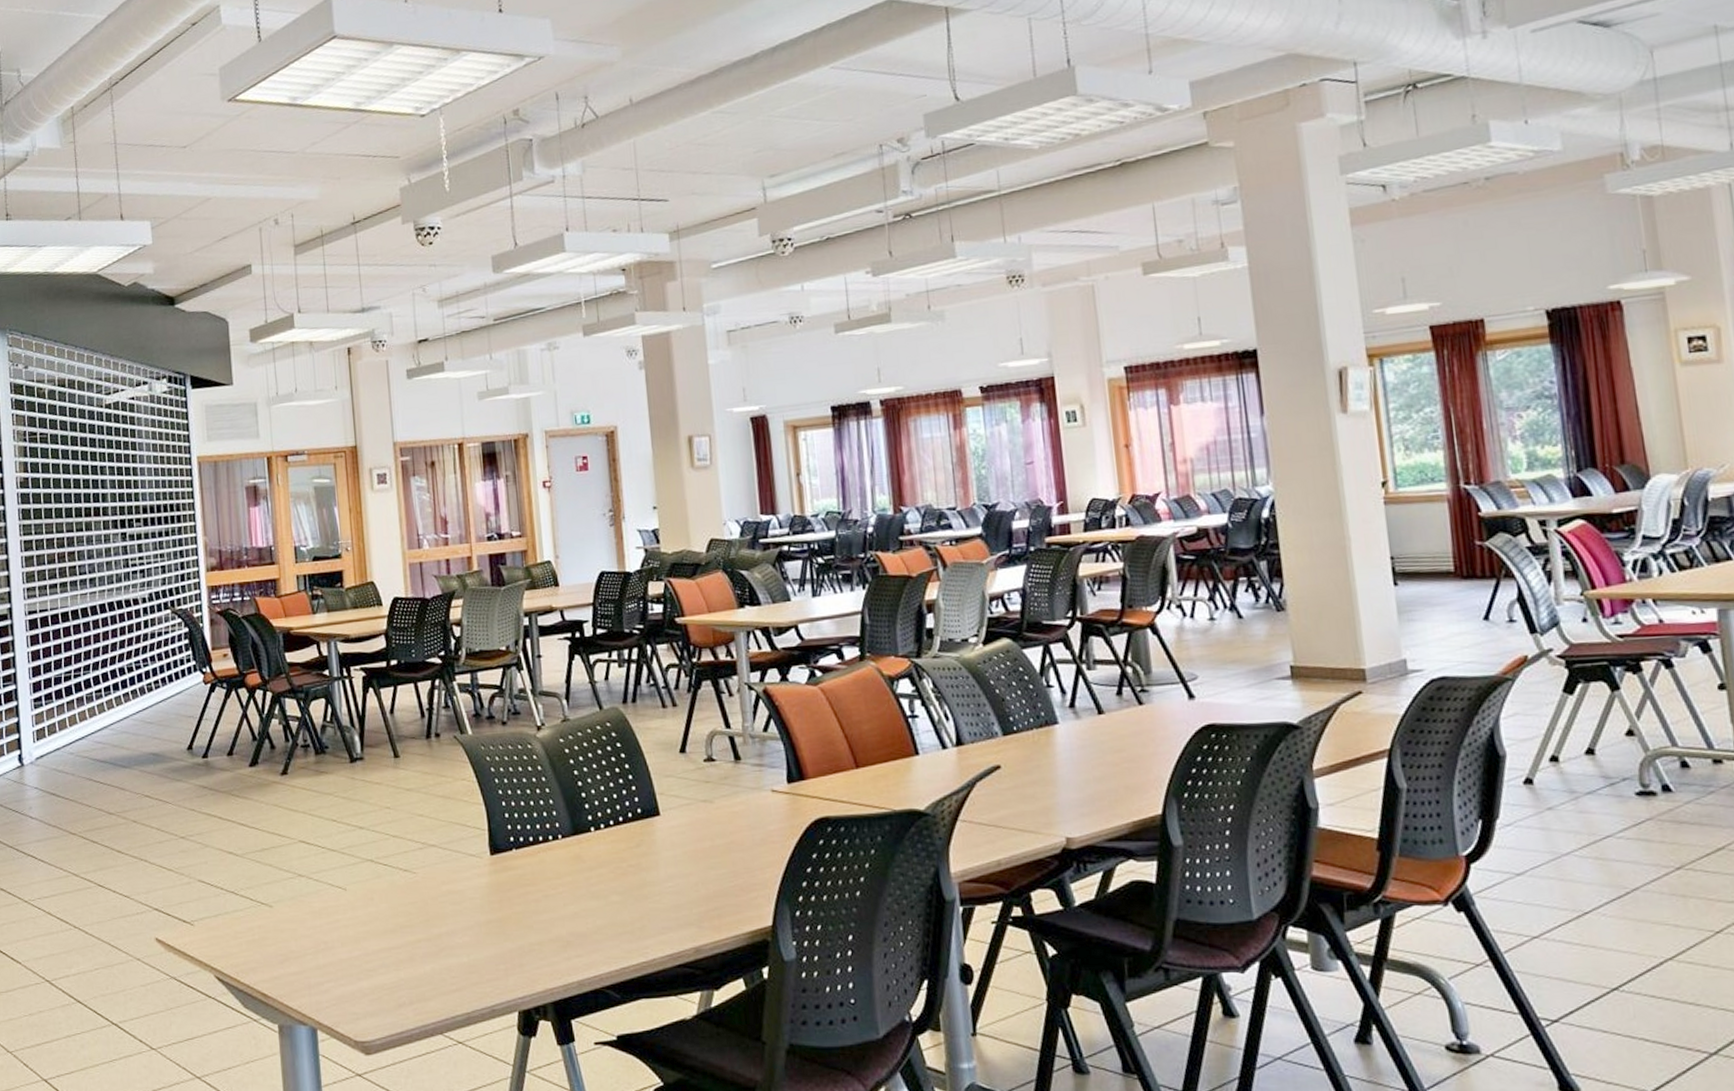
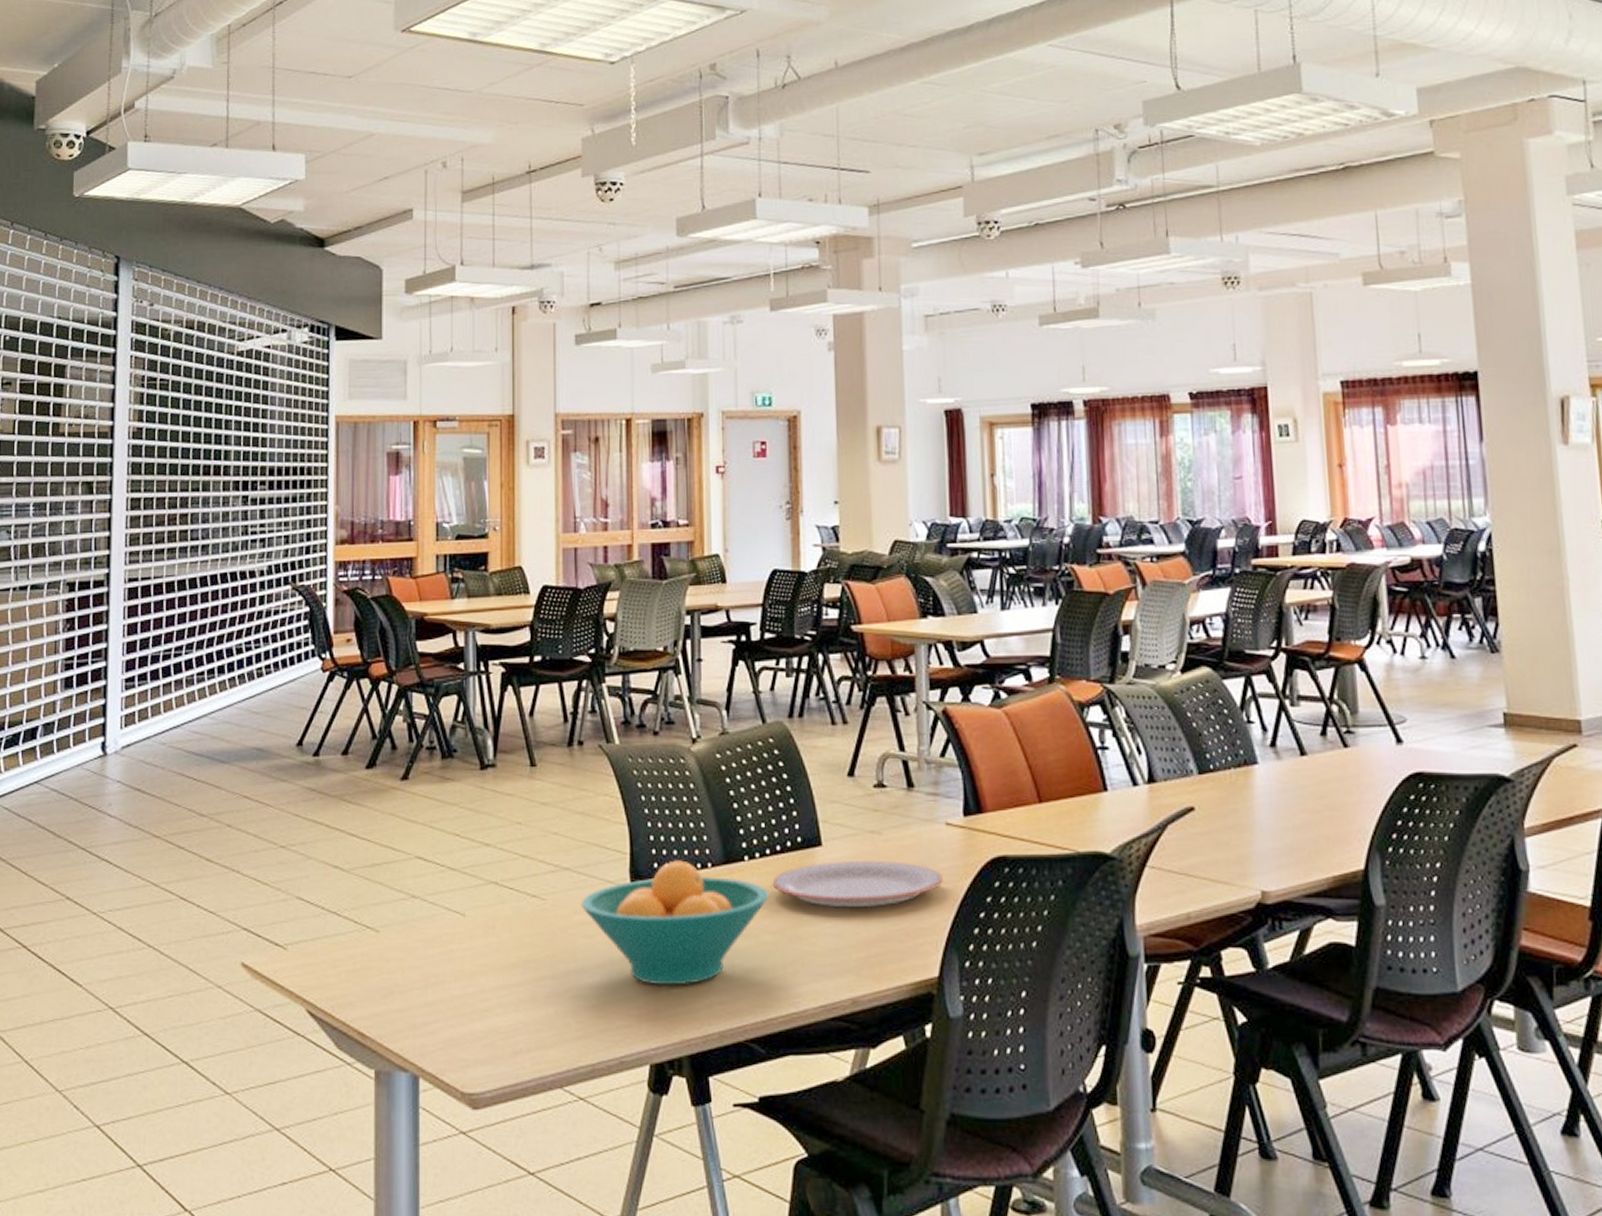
fruit bowl: none [448,833,615,942] -> present [581,860,769,984]
plate: none [617,826,772,869] -> present [772,861,943,908]

